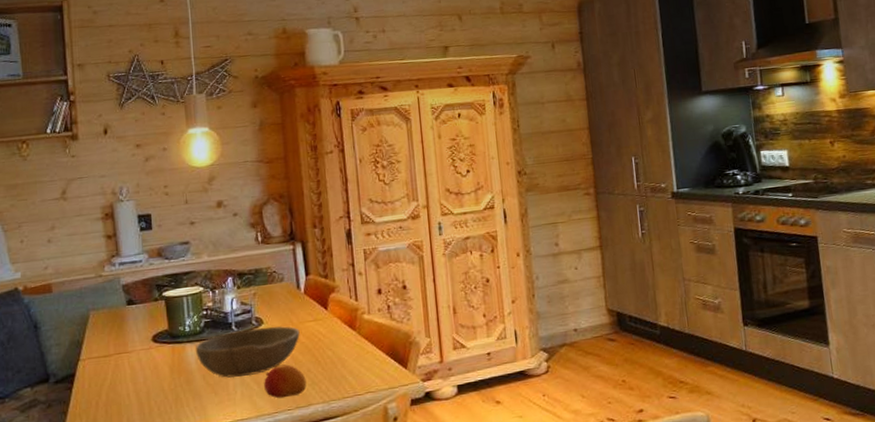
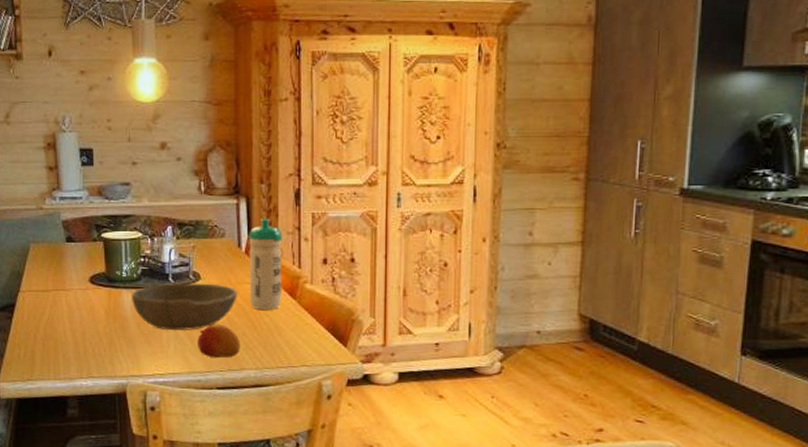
water bottle: none [306,259,343,345] -> present [248,219,282,310]

